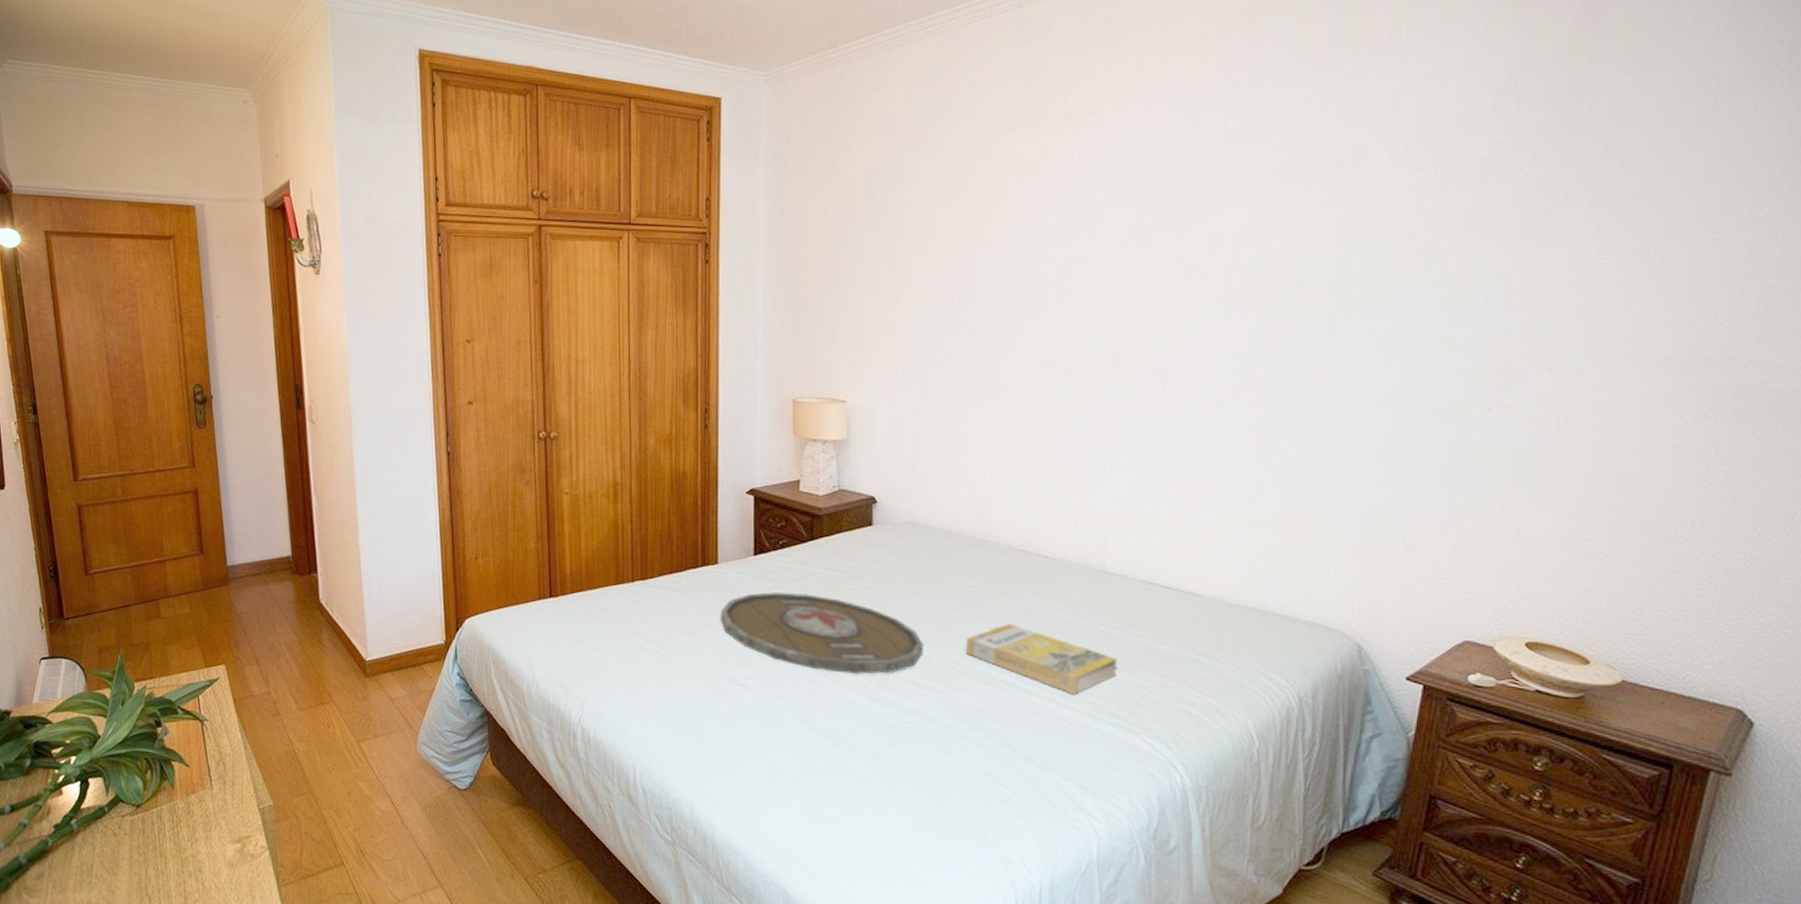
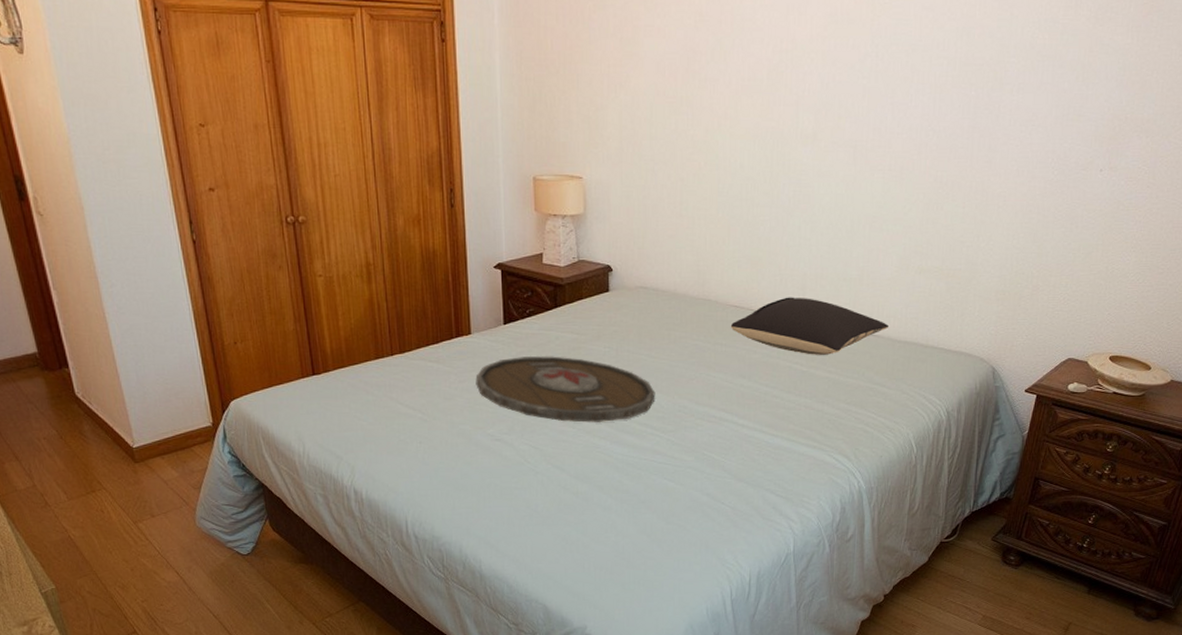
book: present [965,624,1117,695] -> none [690,370,812,425]
pillow: none [1014,542,1215,615] -> present [730,297,890,355]

